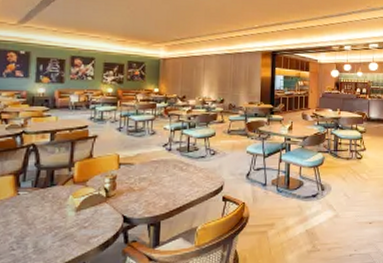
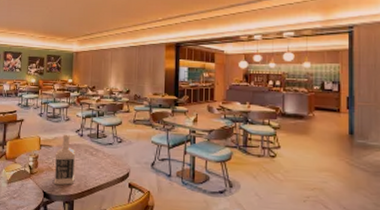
bottle: none [136,149,163,207] -> present [53,134,76,186]

